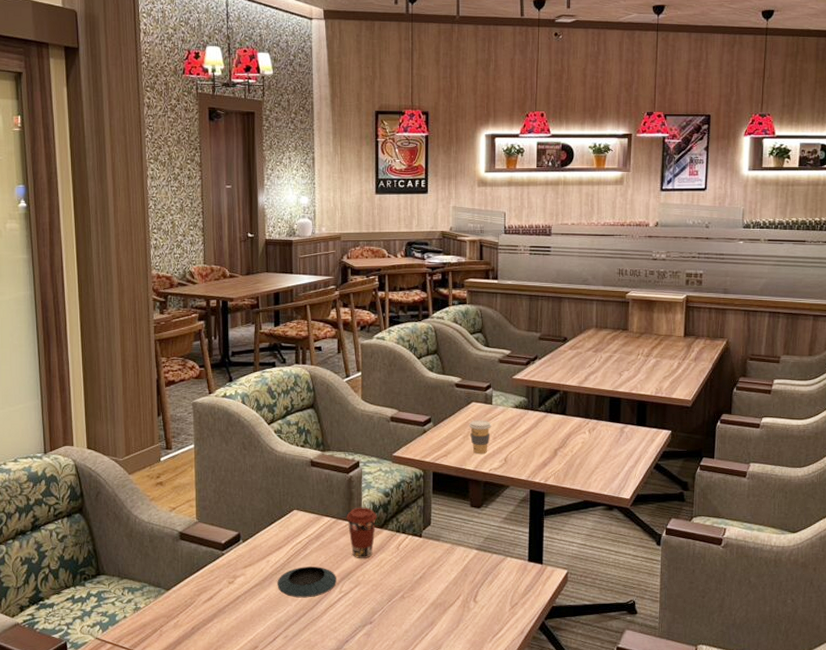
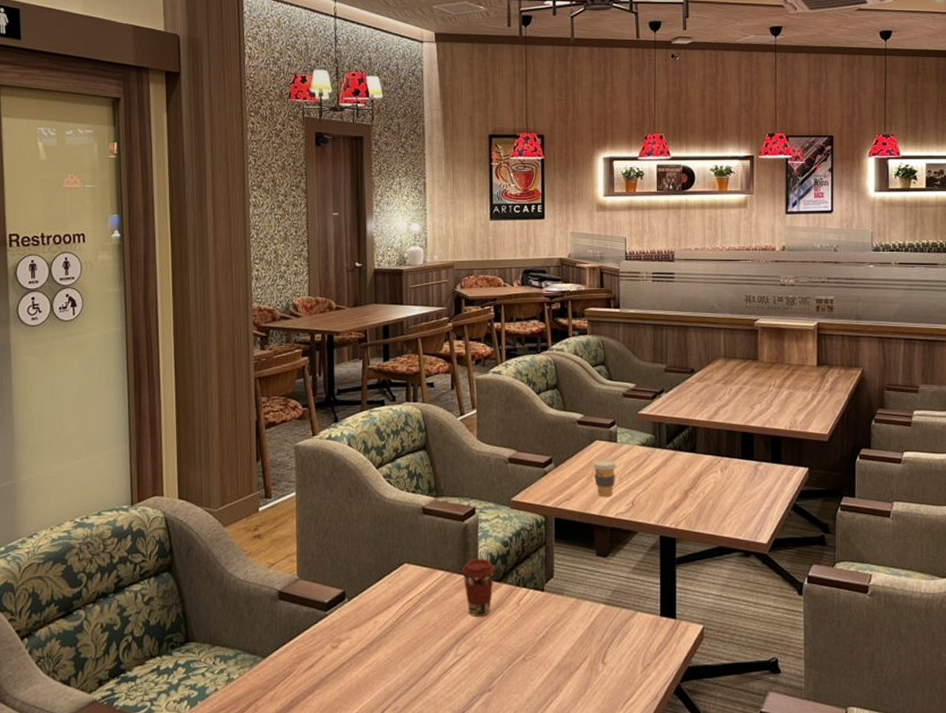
saucer: present [277,567,336,598] -> none [386,627,451,663]

